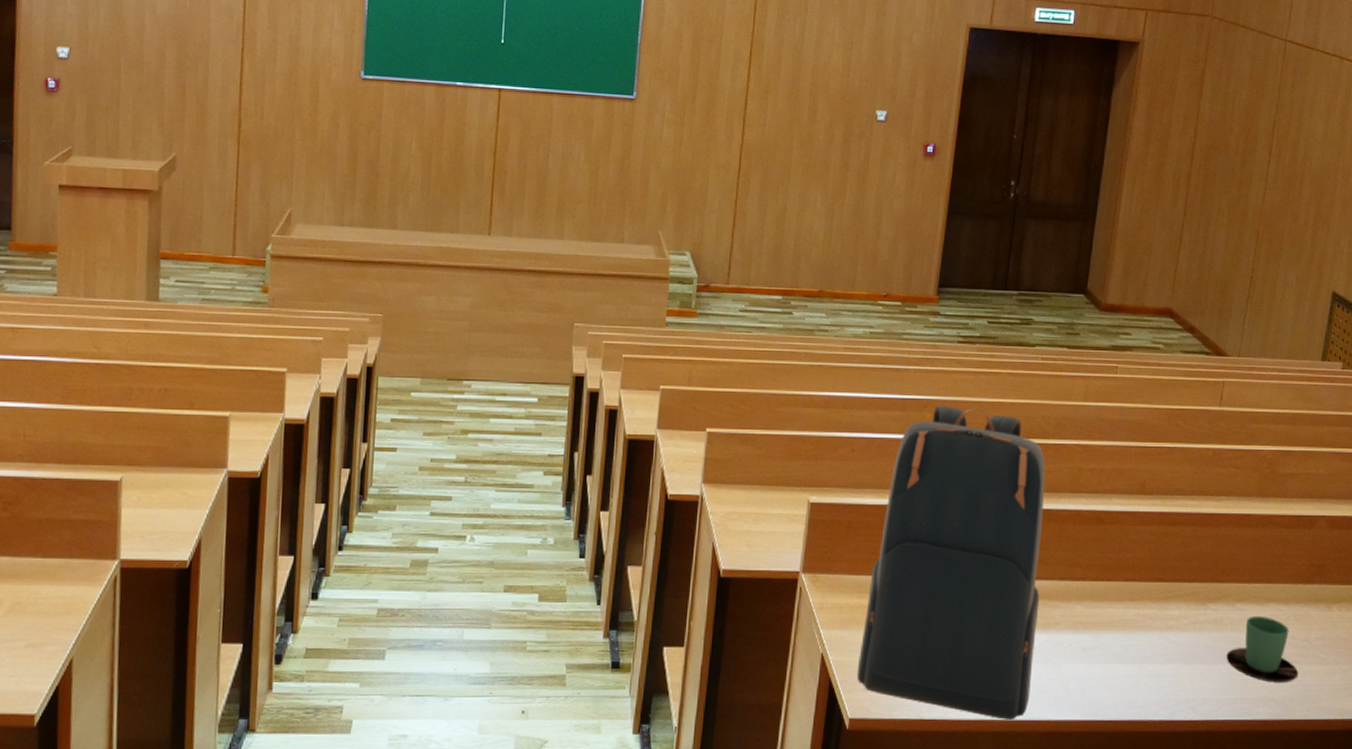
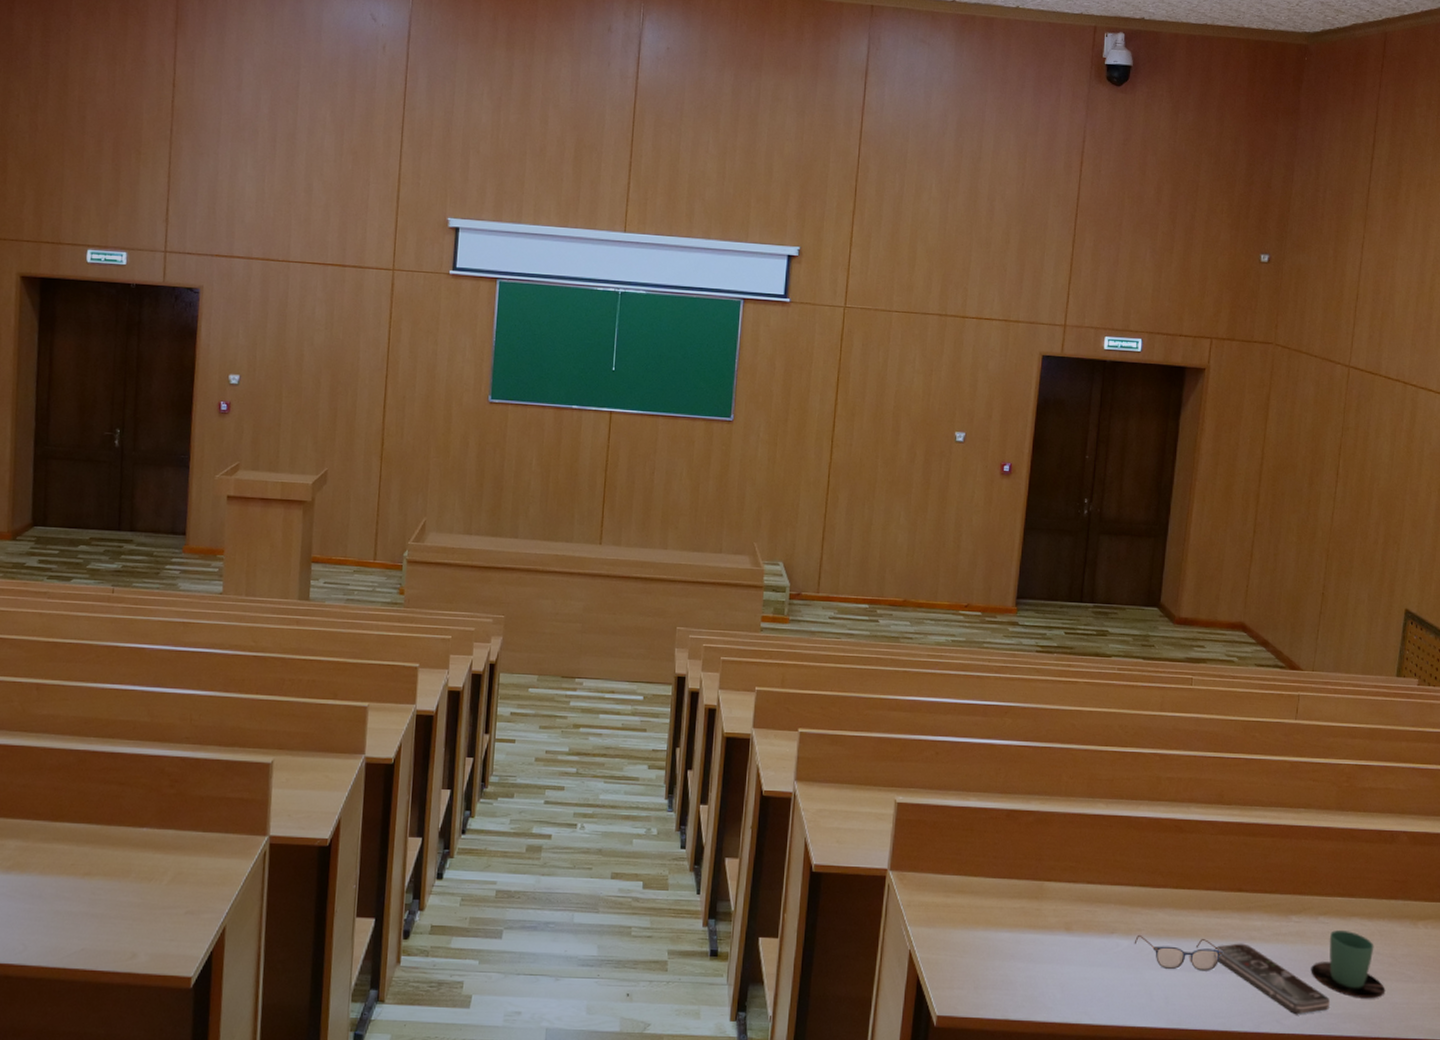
backpack: present [856,406,1046,720] -> none [943,712,1124,1024]
glasses: none [1051,628,1140,662] -> present [1134,934,1223,971]
mobile phone: none [1131,633,1245,700] -> present [1214,943,1331,1014]

